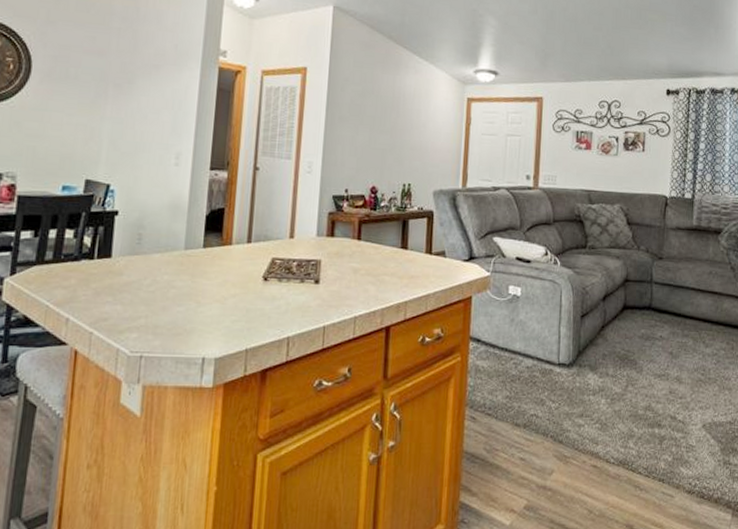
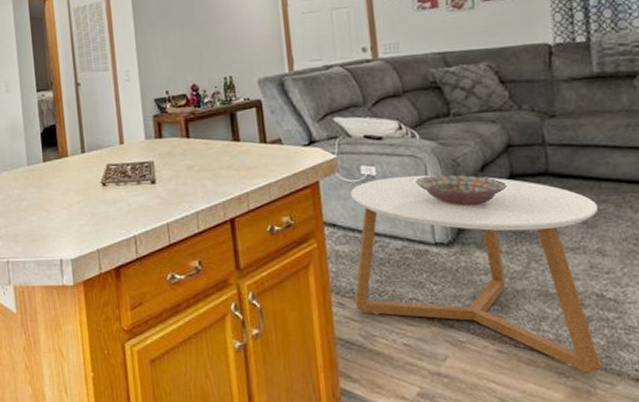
coffee table: none [484,299,682,486] -> present [350,175,601,373]
decorative bowl: none [551,300,620,332] -> present [415,174,507,206]

